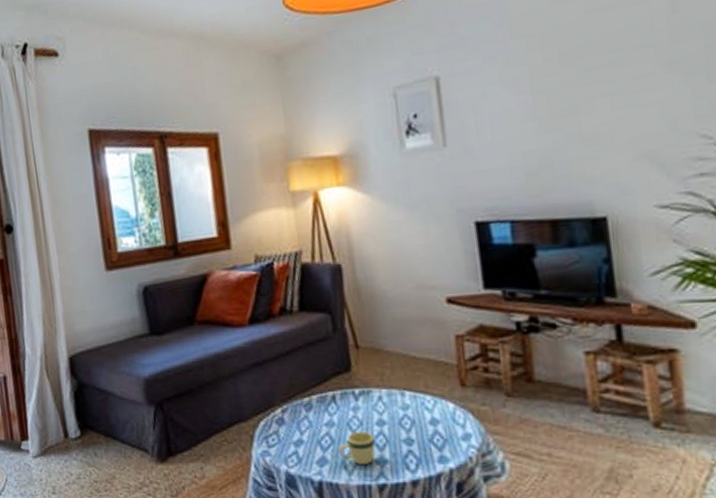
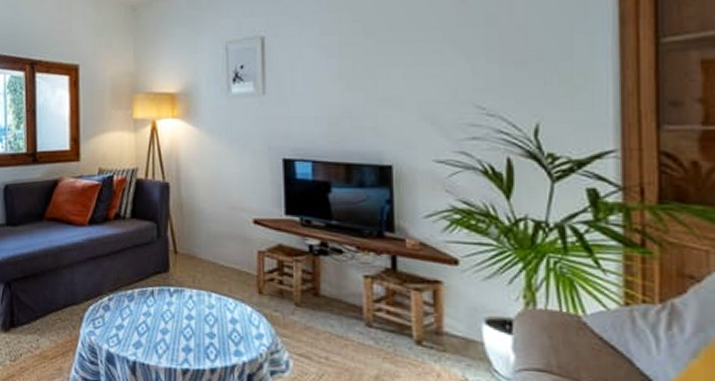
mug: present [338,431,375,464] -> none [152,322,183,351]

